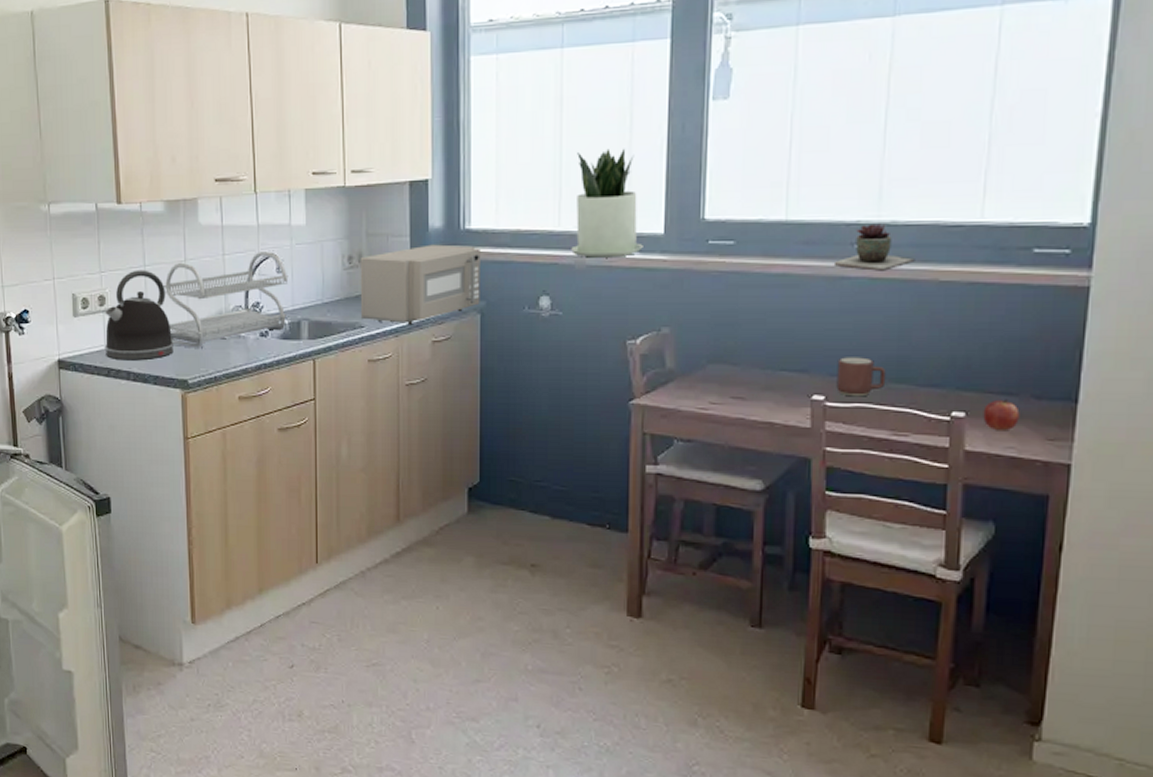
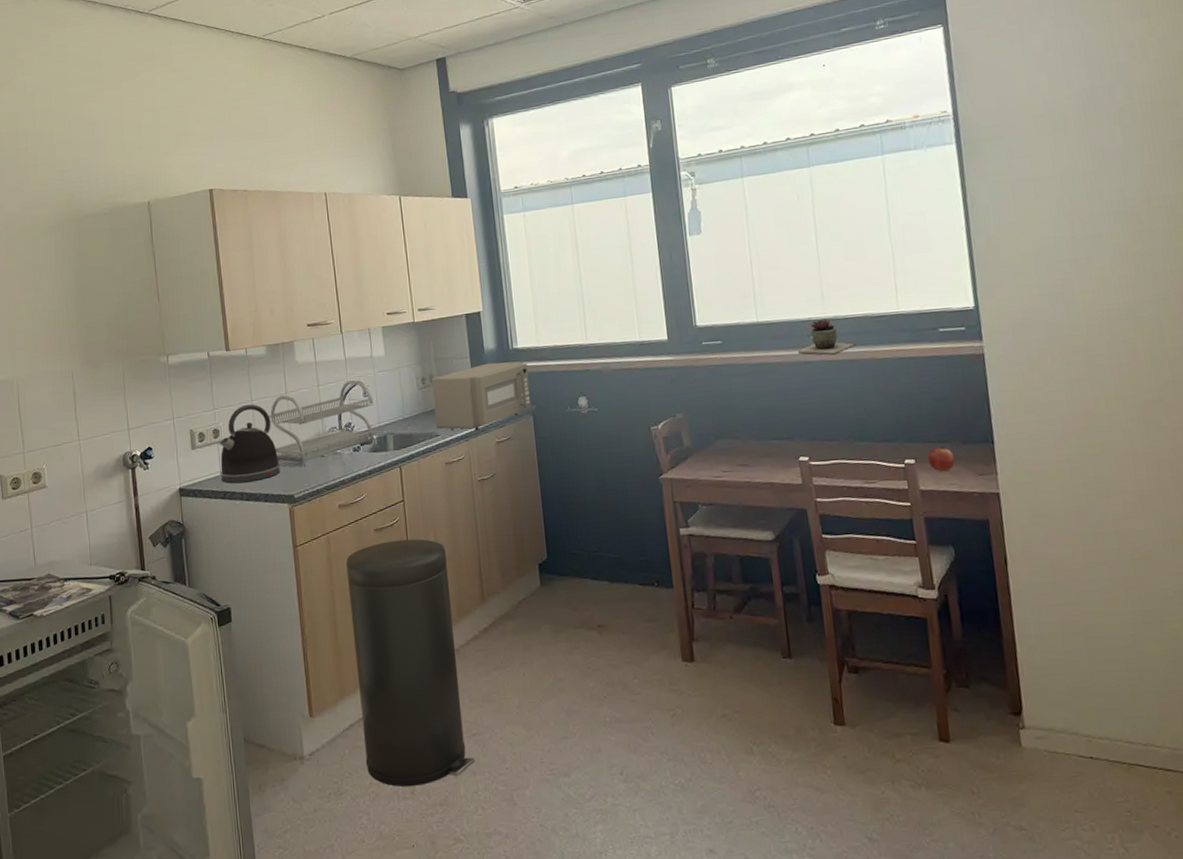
pedal bin: none [242,443,372,709] -> present [345,538,475,787]
planter: present [571,148,643,258] -> none [594,276,653,364]
mug: present [836,357,887,397] -> none [813,423,852,456]

